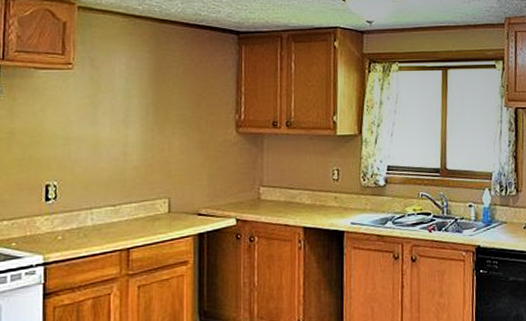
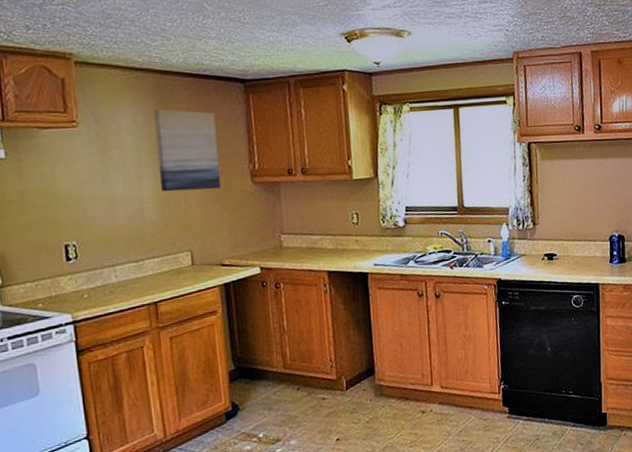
wall art: none [147,55,206,138] -> present [154,108,221,192]

